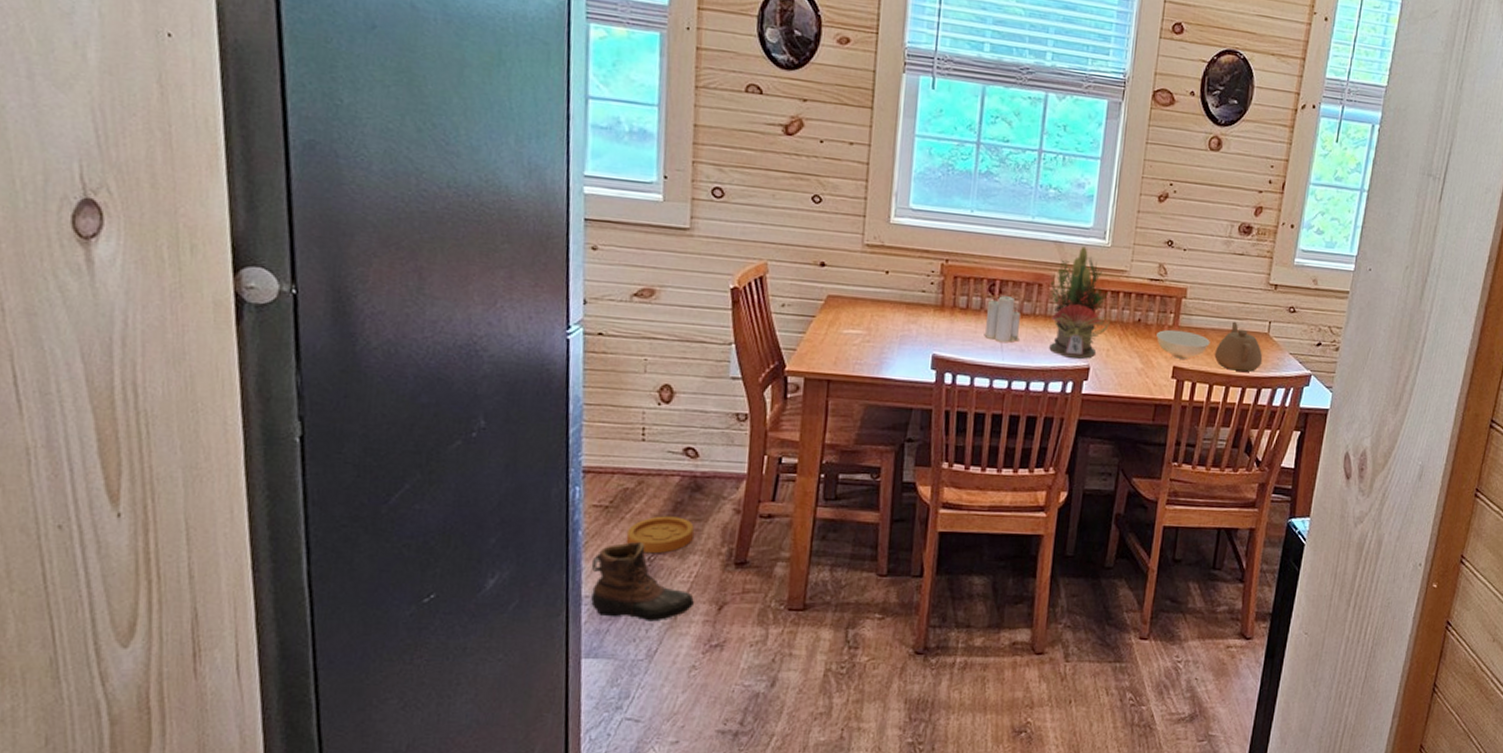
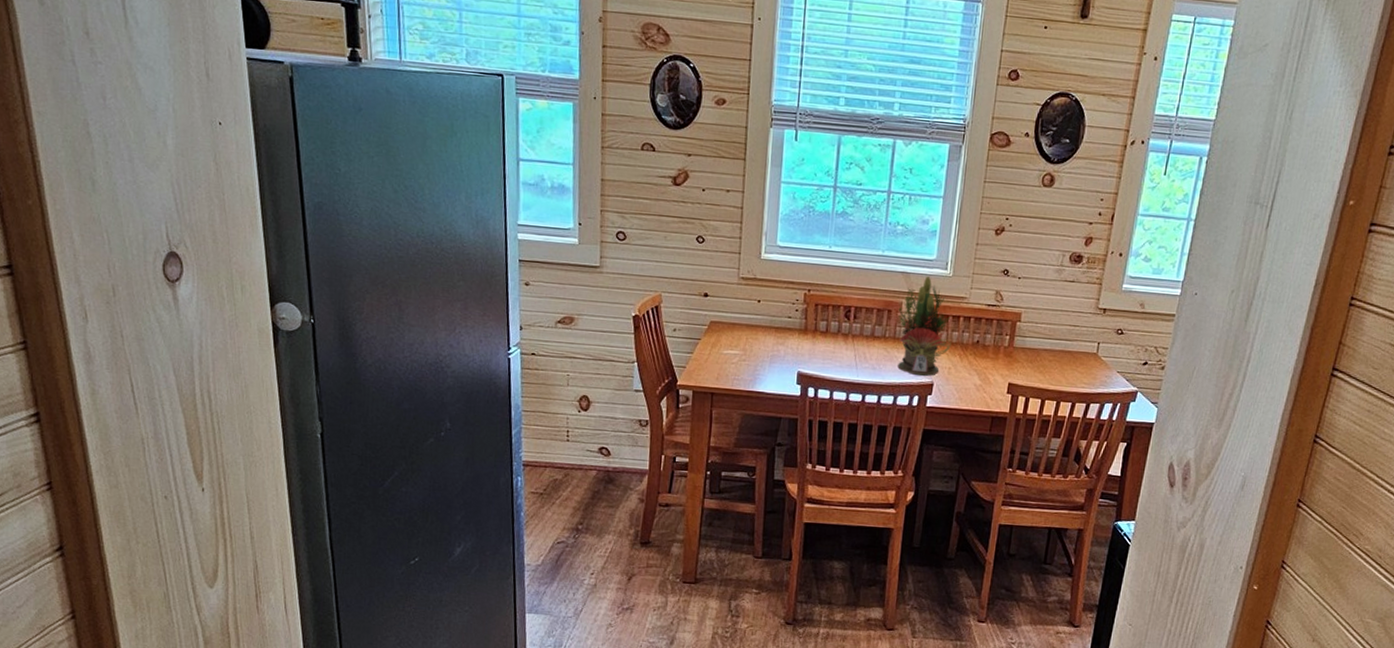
boot: present [591,541,695,622] -> none [531,522,610,587]
pet bowl: present [626,516,694,554] -> none [556,502,608,533]
candle: present [984,295,1020,344] -> none [841,320,872,362]
bowl: present [1156,329,1210,359] -> none [993,350,1043,377]
teapot: present [1214,321,1263,372] -> none [1046,342,1092,388]

